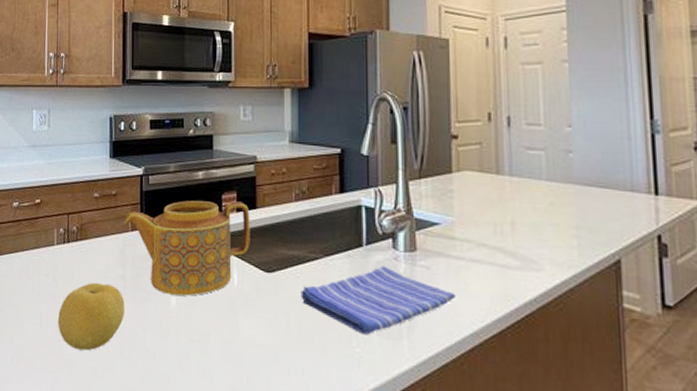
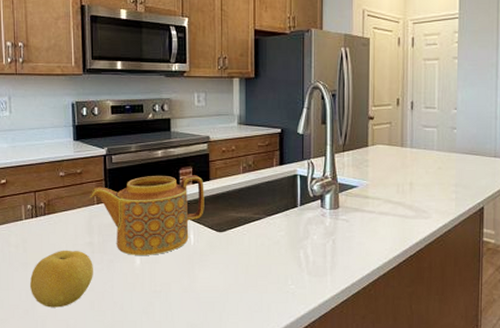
dish towel: present [301,265,457,335] -> none [247,221,368,275]

